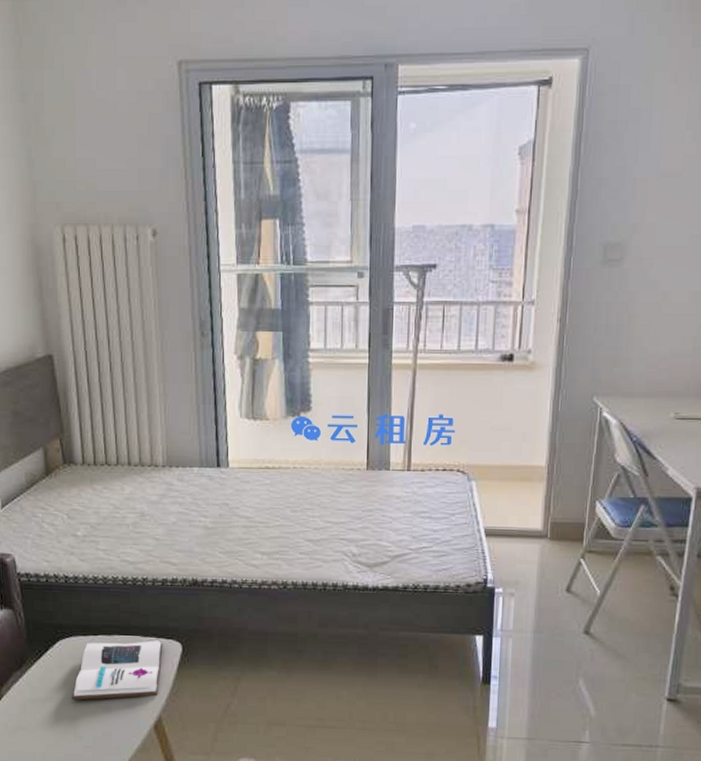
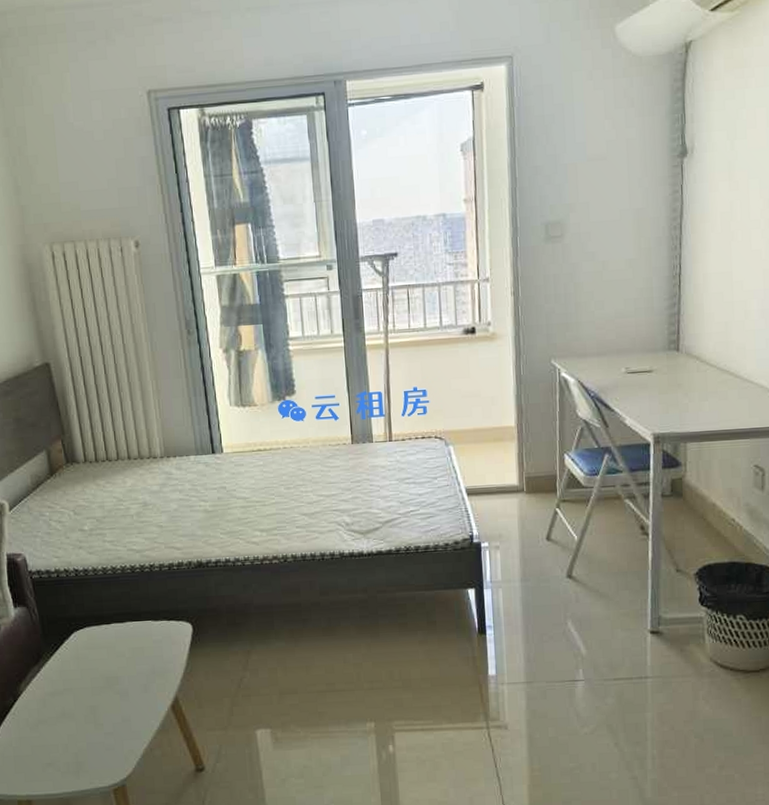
book: present [71,640,163,700] -> none [89,623,175,689]

